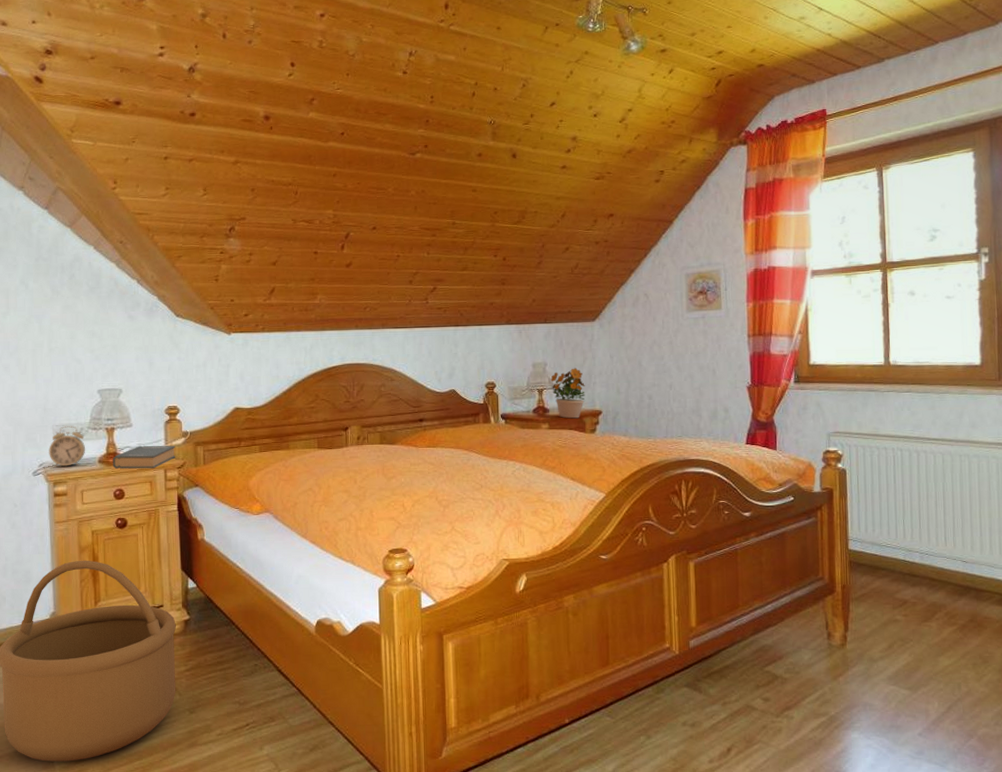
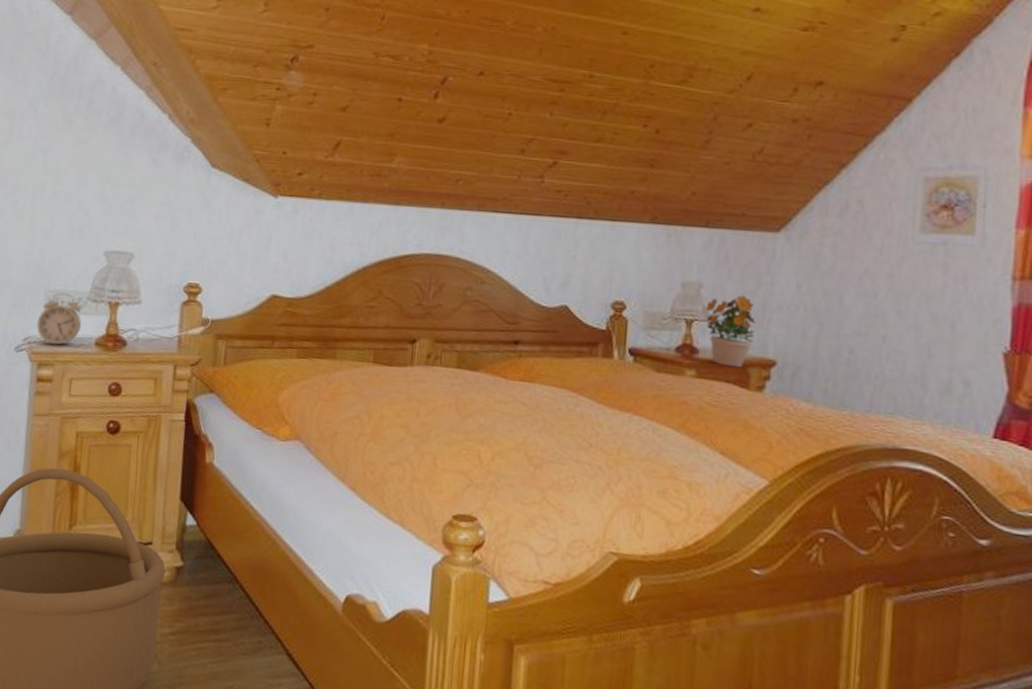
book: present [112,445,175,470] -> none [111,329,191,362]

